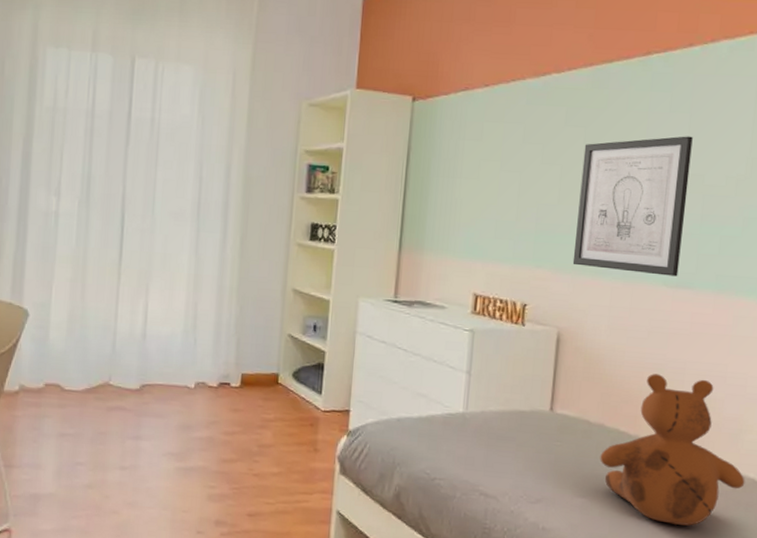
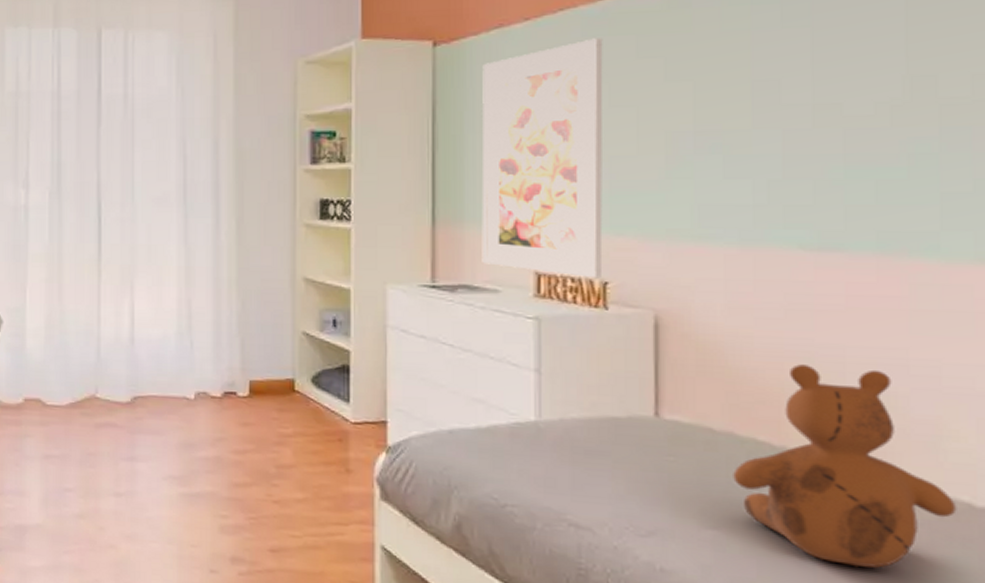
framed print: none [434,106,542,301] -> present [481,38,603,279]
wall art: present [572,136,693,277] -> none [665,56,820,236]

